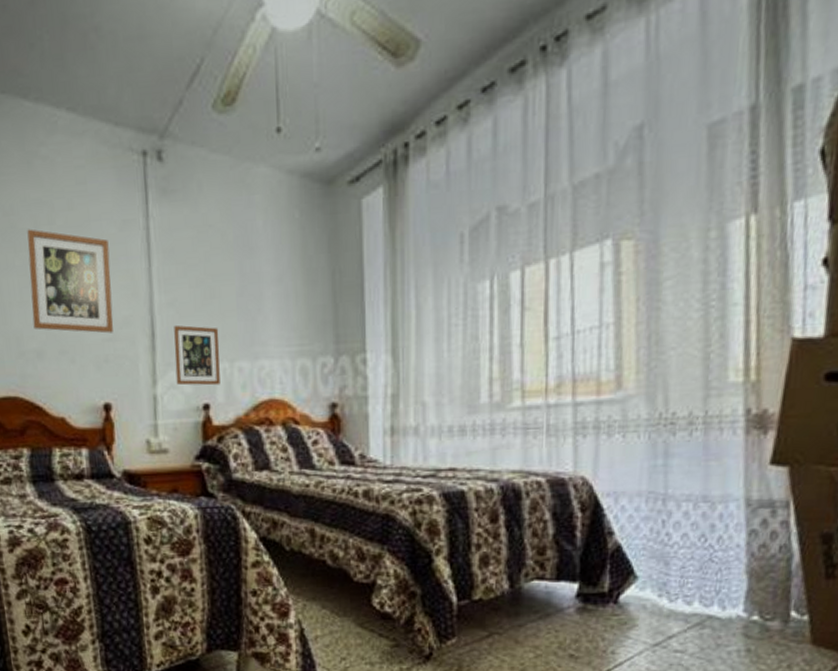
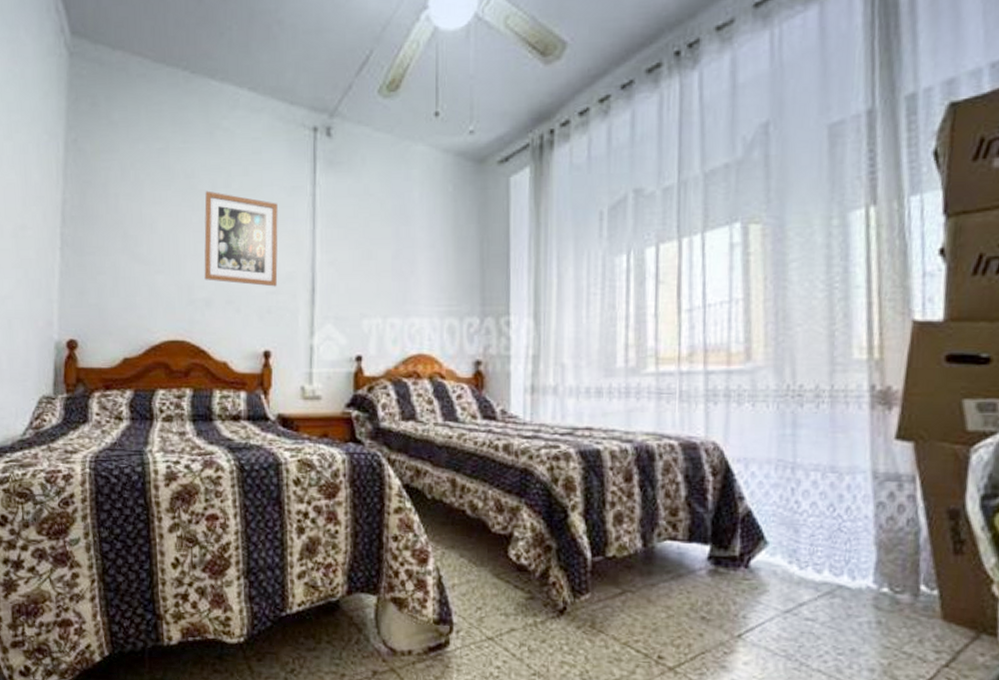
picture frame: present [174,325,220,386] -> none [332,283,374,339]

